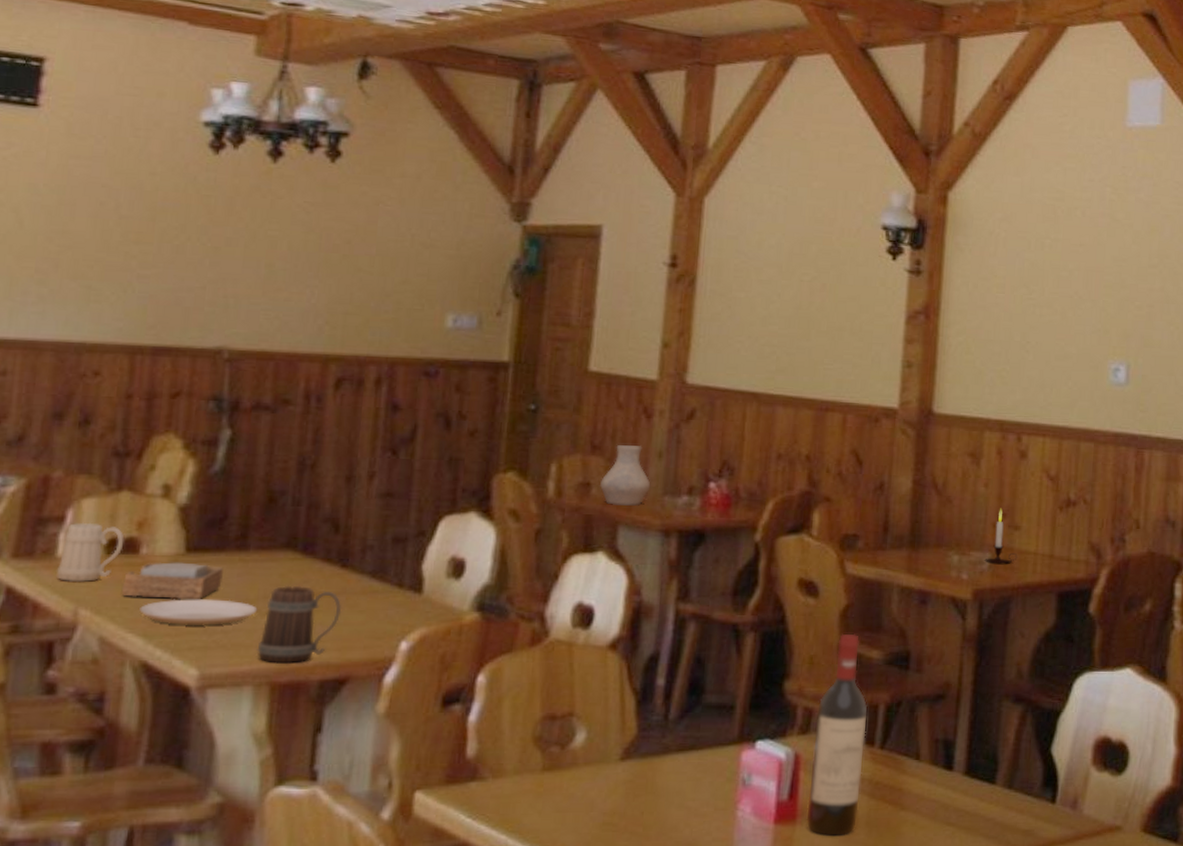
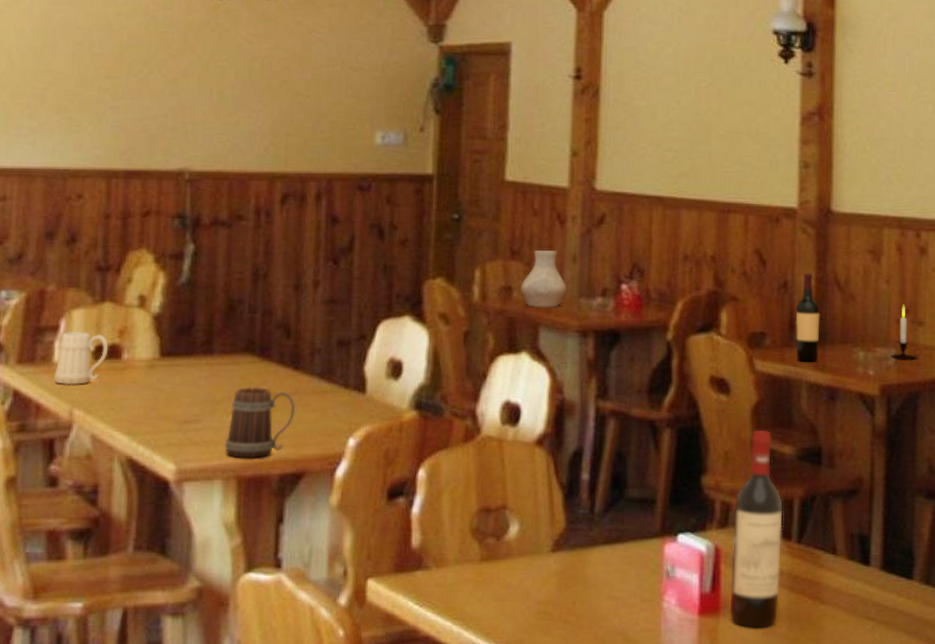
napkin holder: present [121,562,223,600] -> none [108,366,193,401]
plate: present [139,599,258,626] -> none [124,400,223,425]
wine bottle: none [889,474,916,566] -> present [795,273,820,363]

